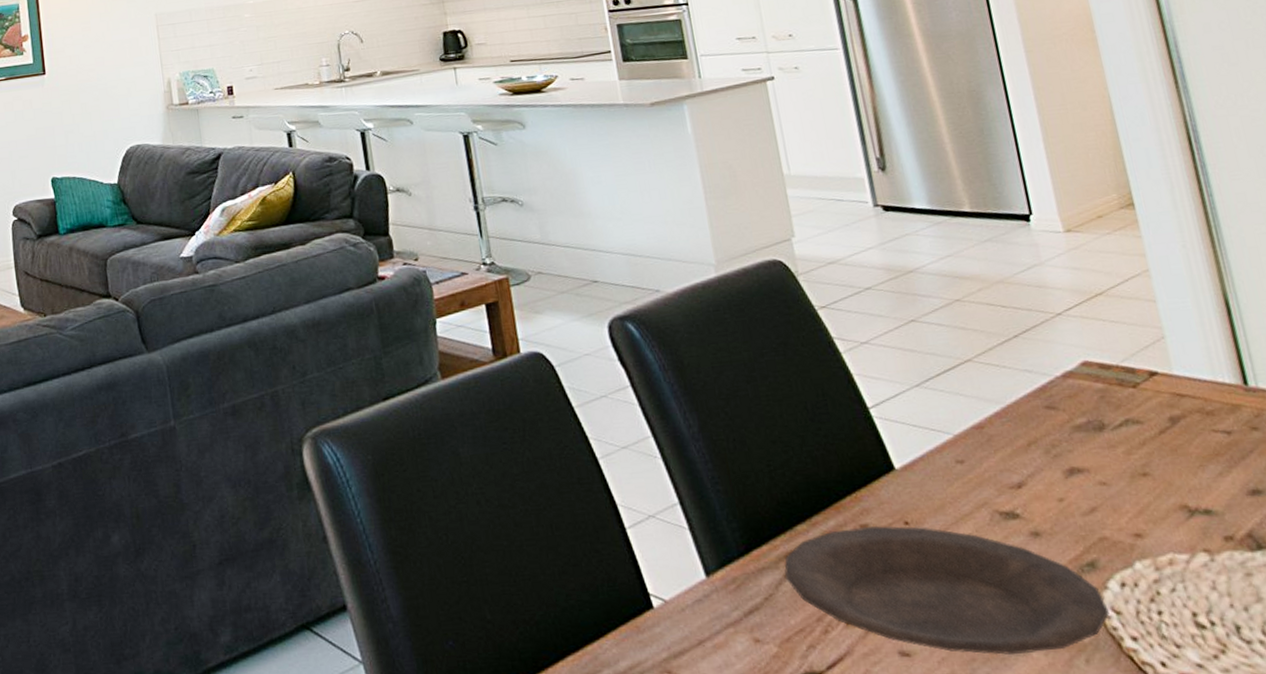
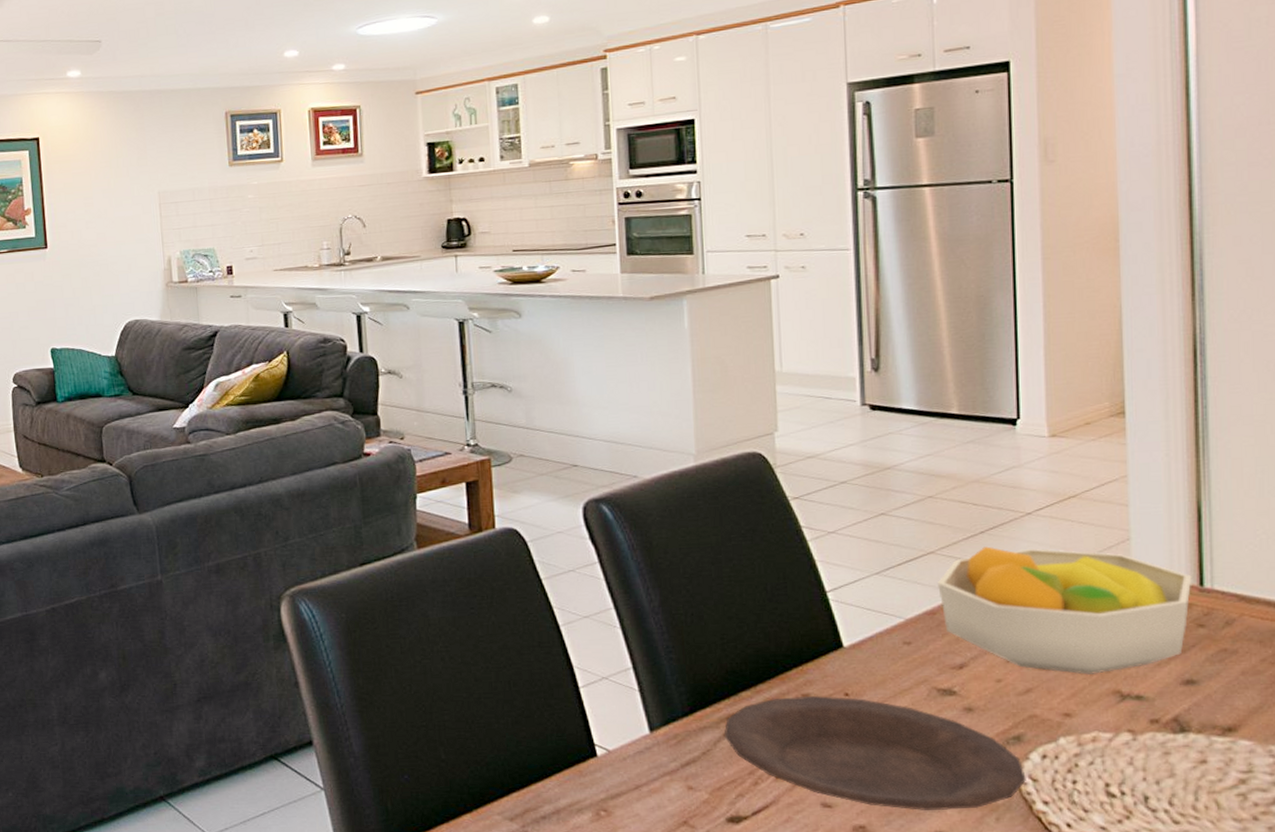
fruit bowl: none [980,351,1241,489] -> present [938,546,1192,675]

